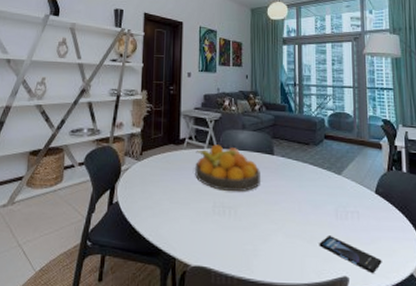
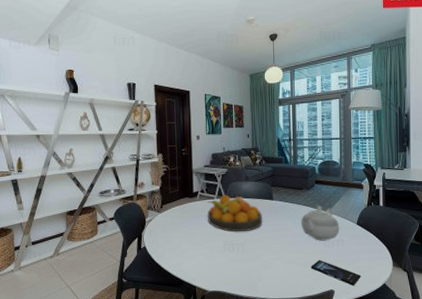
teapot: none [307,166,355,211] -> present [301,205,340,241]

